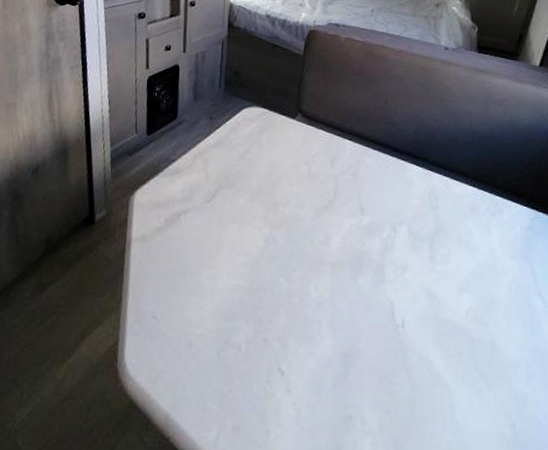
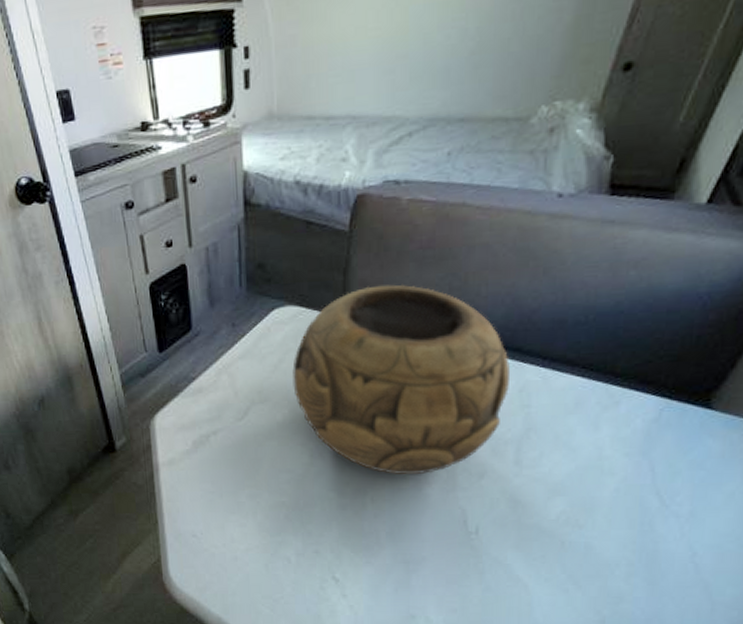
decorative bowl: none [255,98,422,265] -> present [292,284,510,475]

